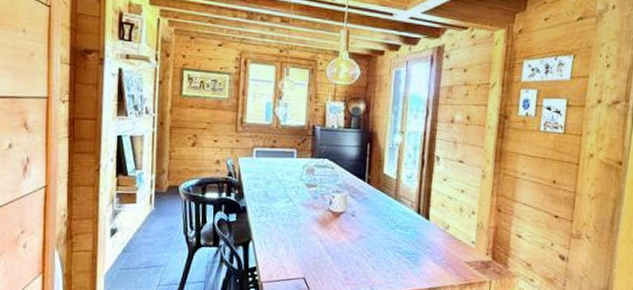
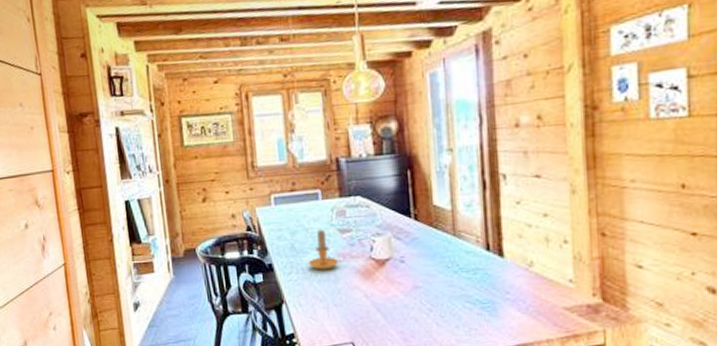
candle: none [277,182,308,216] -> present [308,229,345,270]

